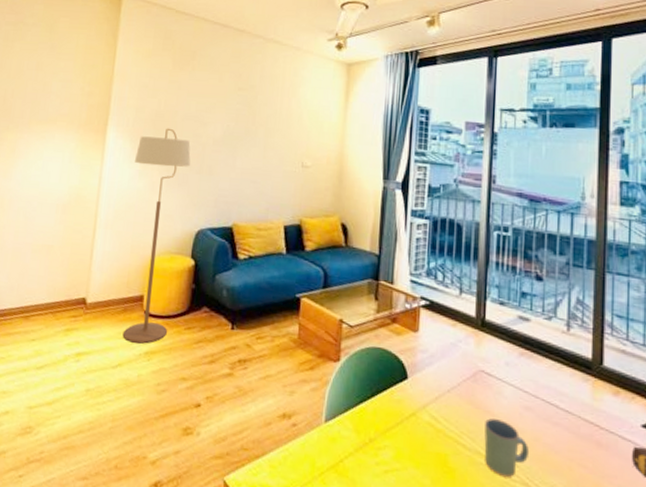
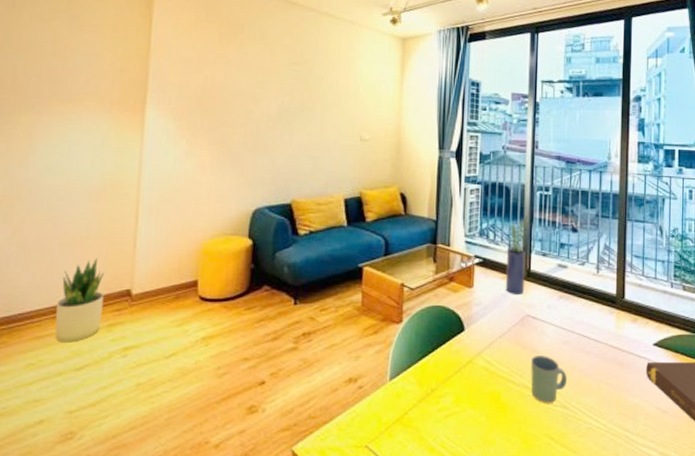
planter: none [22,266,64,342] -> present [55,258,104,343]
floor lamp: present [122,128,191,344] -> none [176,105,243,330]
vase: none [455,257,484,346] -> present [505,216,529,294]

